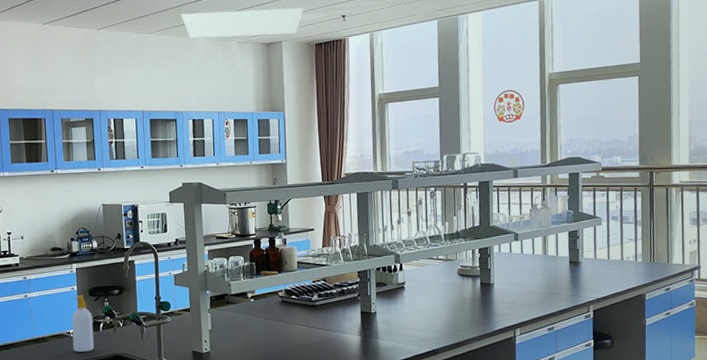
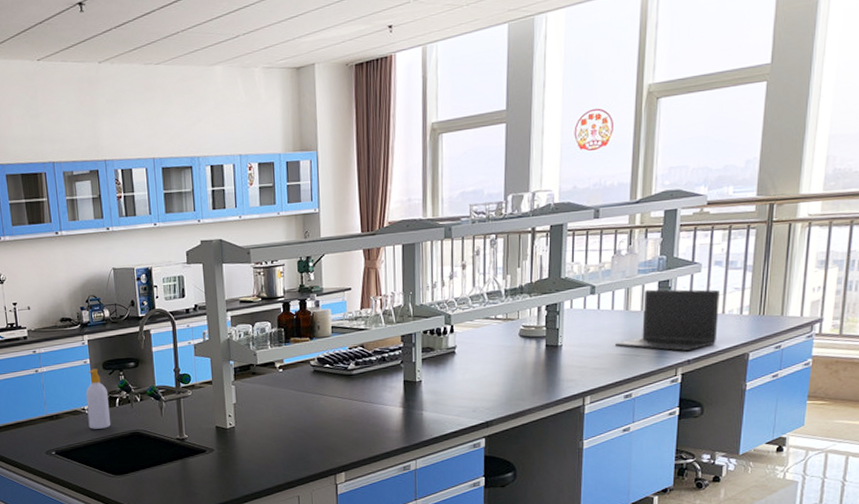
light panel: present [180,7,303,38] -> none [194,19,341,67]
laptop: none [538,238,619,291] -> present [615,289,720,351]

